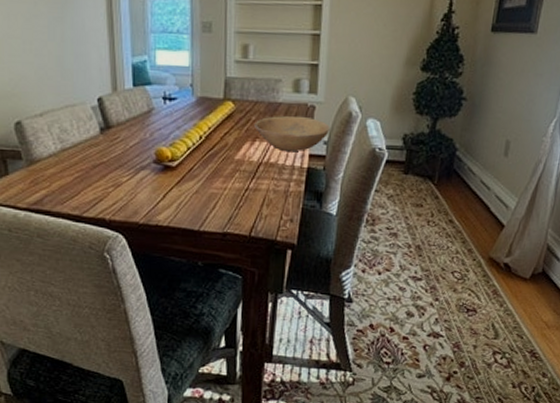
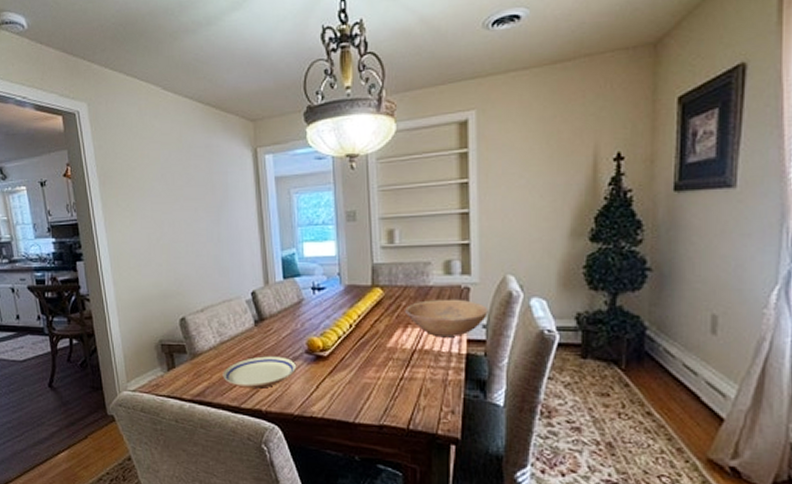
plate: none [63,165,143,197] -> present [222,356,296,388]

